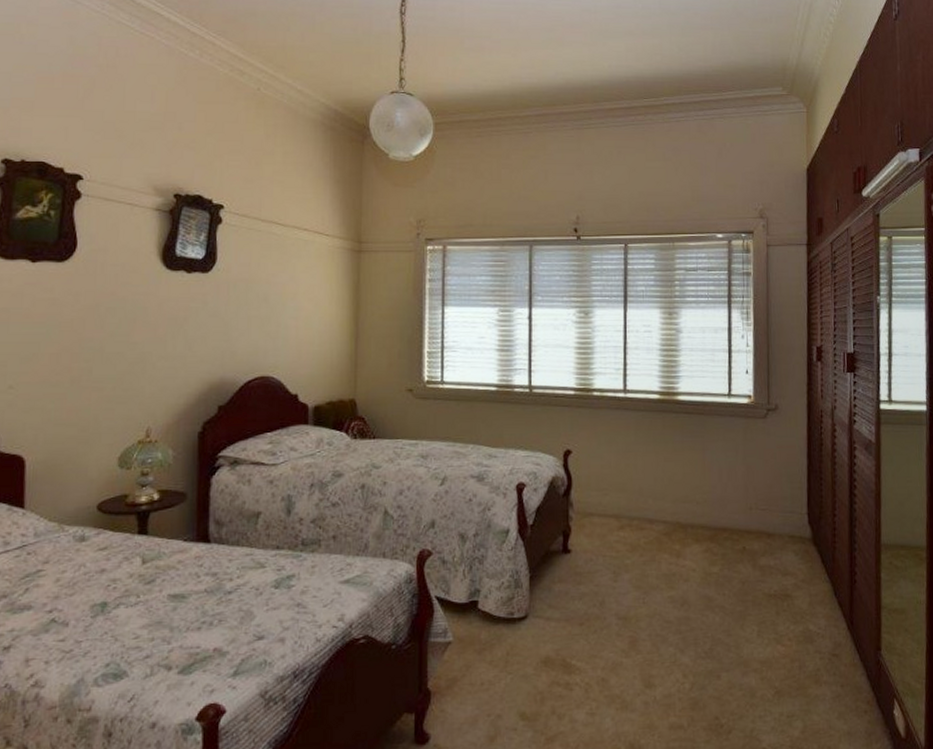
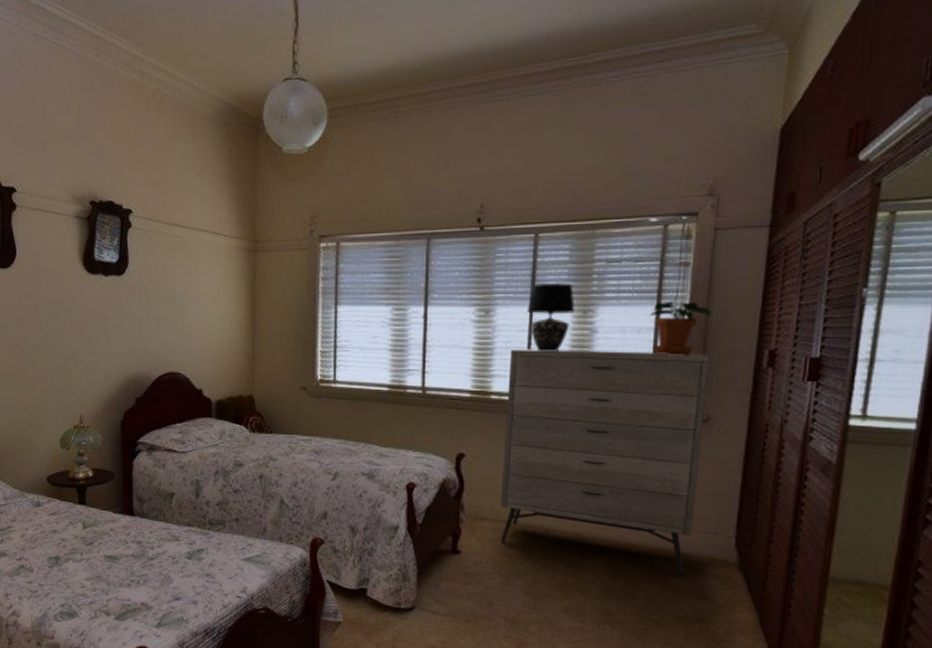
dresser: none [606,347,774,554] -> present [500,348,710,575]
table lamp: none [621,287,662,350] -> present [527,282,575,351]
potted plant: none [723,306,771,352] -> present [650,302,711,355]

